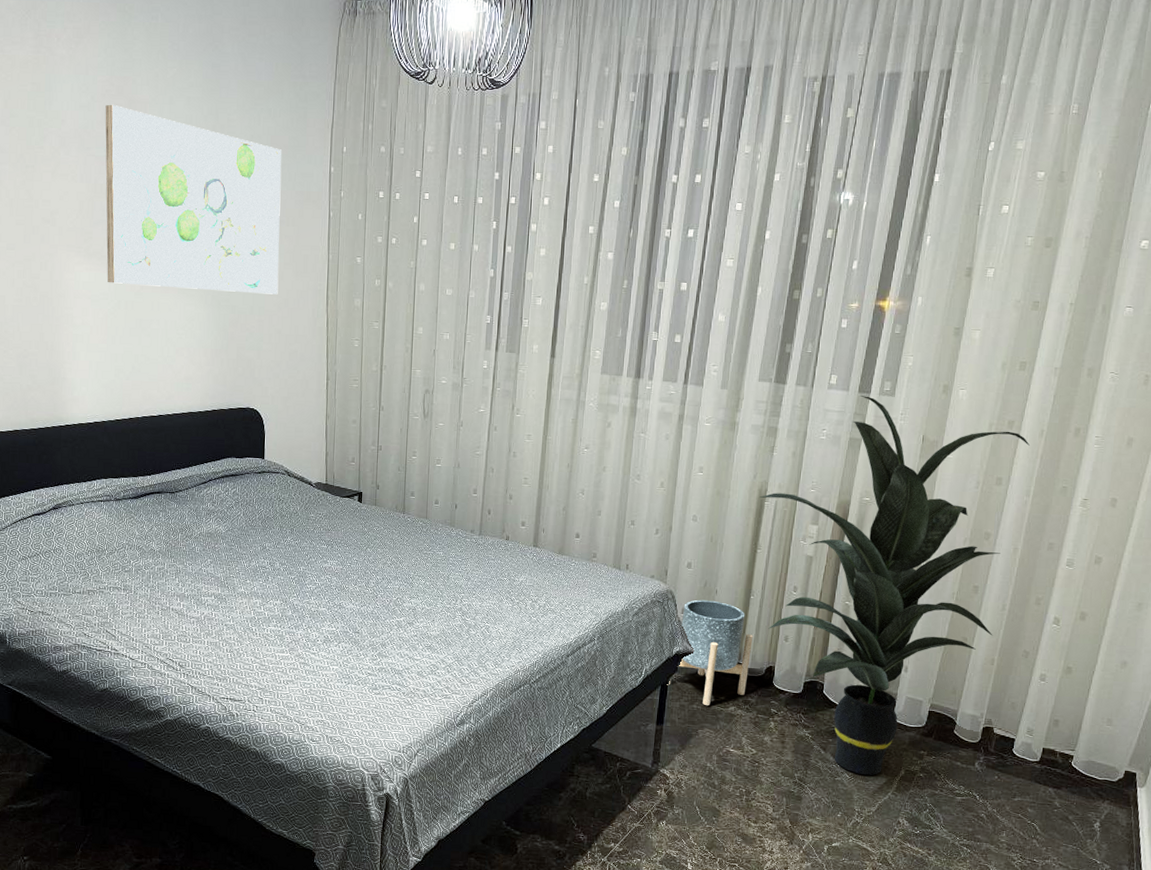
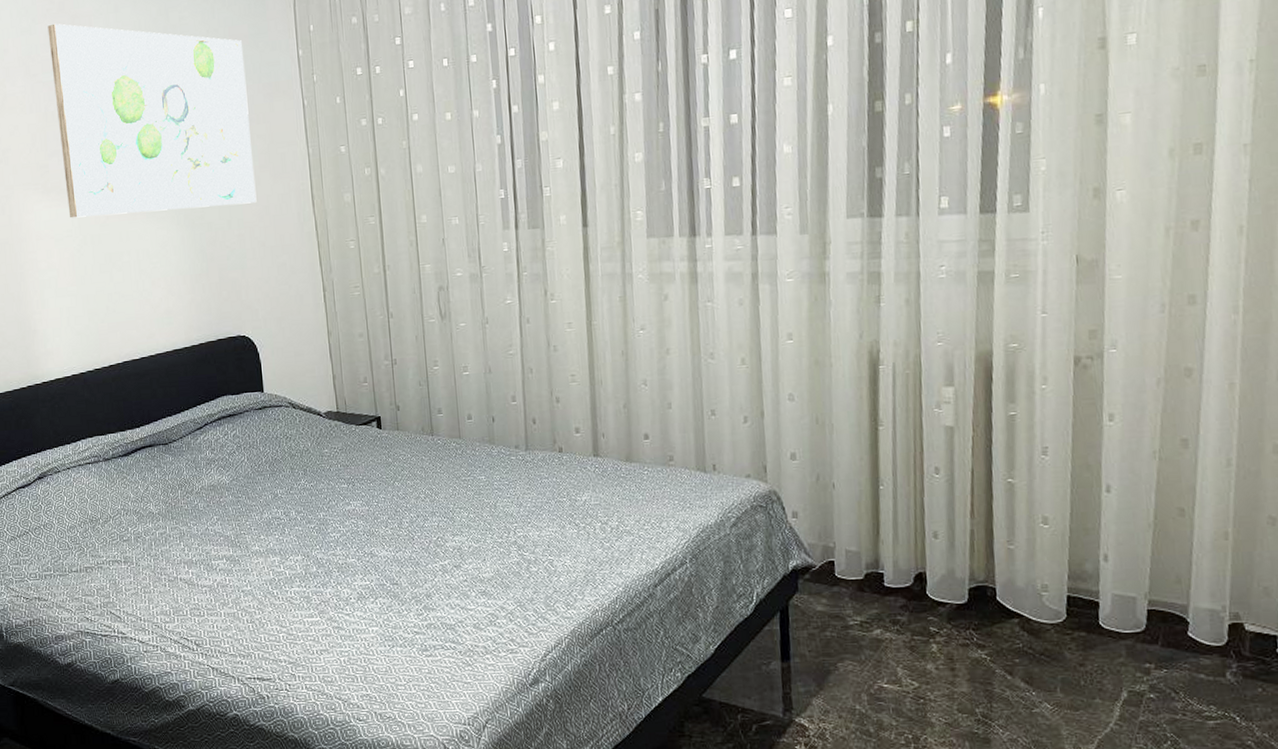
planter: present [667,599,753,705] -> none [787,497,892,631]
indoor plant: present [759,396,1030,775] -> none [871,216,1226,702]

